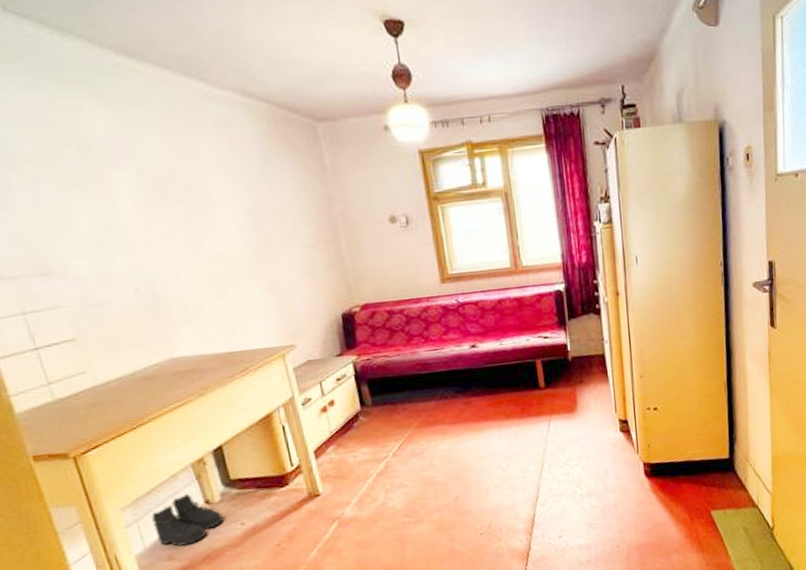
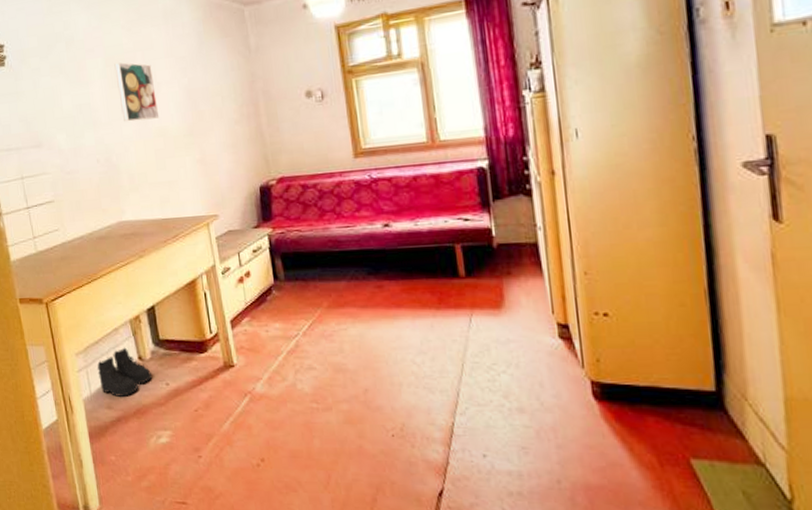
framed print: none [151,176,217,246] -> present [114,62,160,122]

